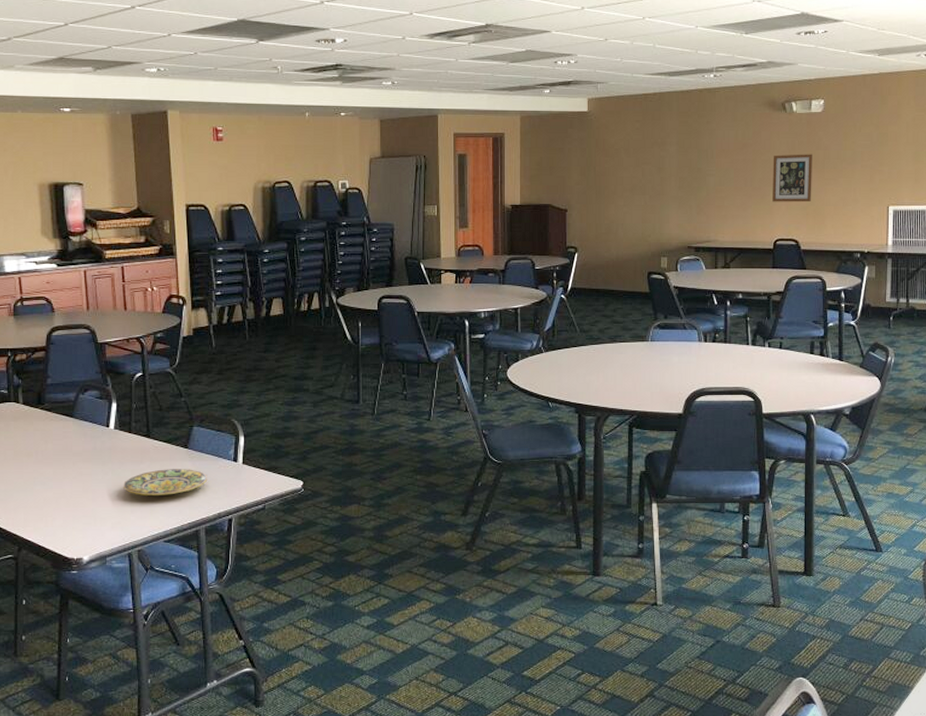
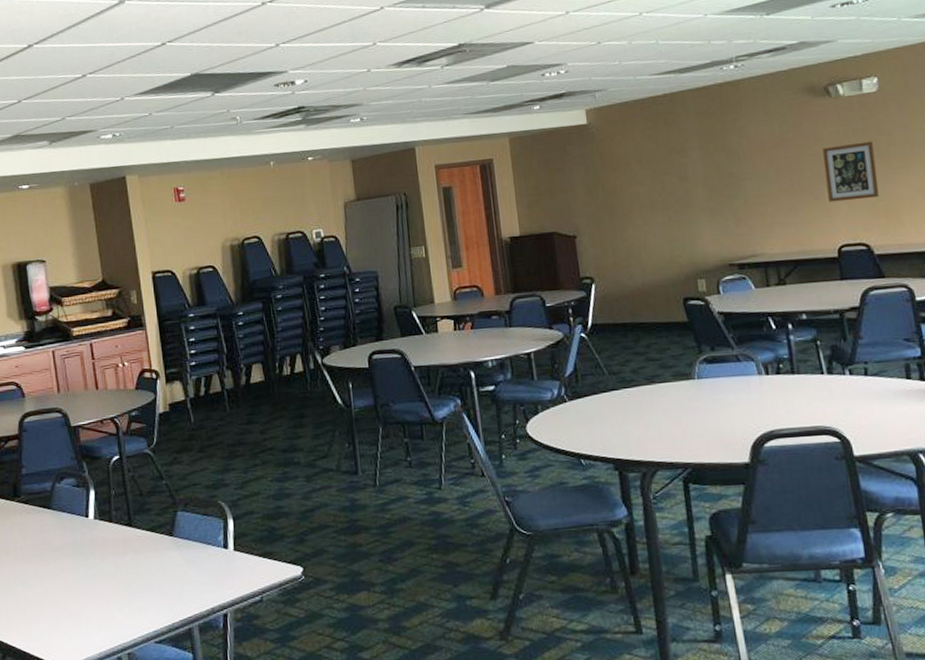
plate: present [123,469,208,495] -> none [107,559,198,591]

